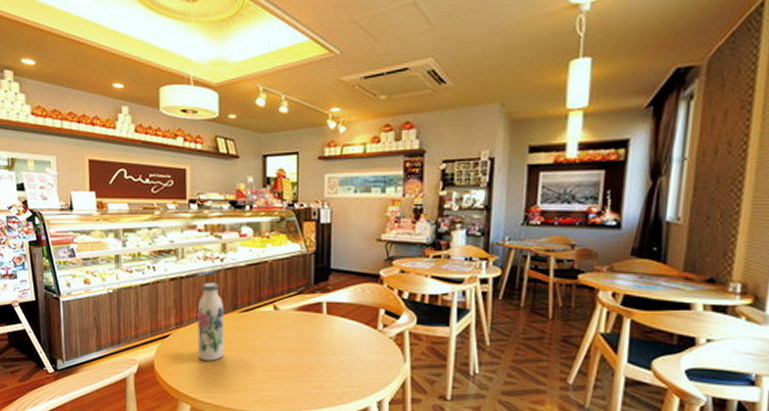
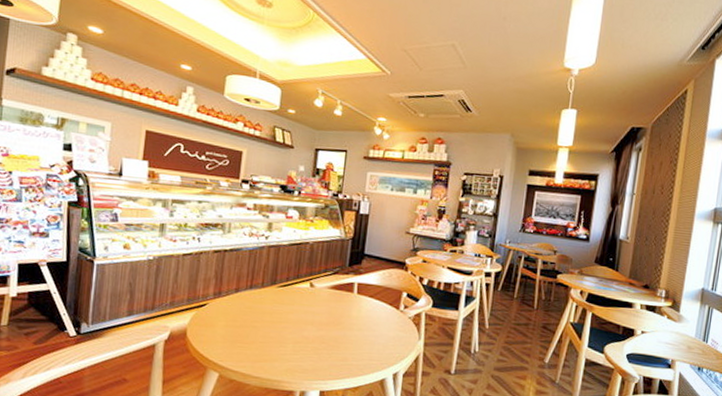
water bottle: present [197,282,225,361] -> none [233,257,264,331]

